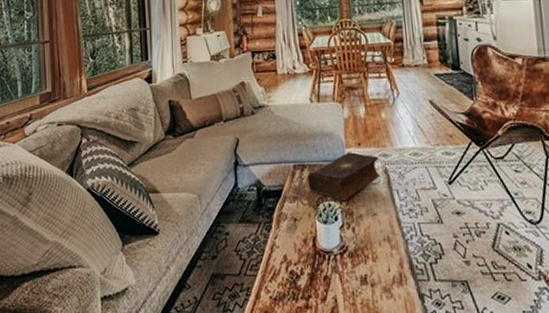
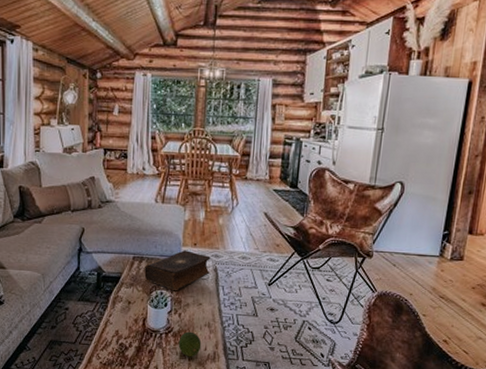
fruit: none [356,249,384,282] -> present [178,331,202,357]

